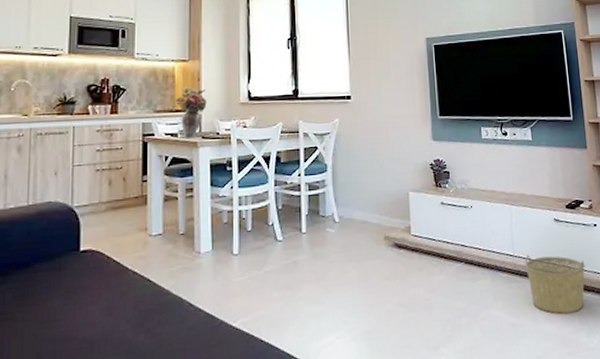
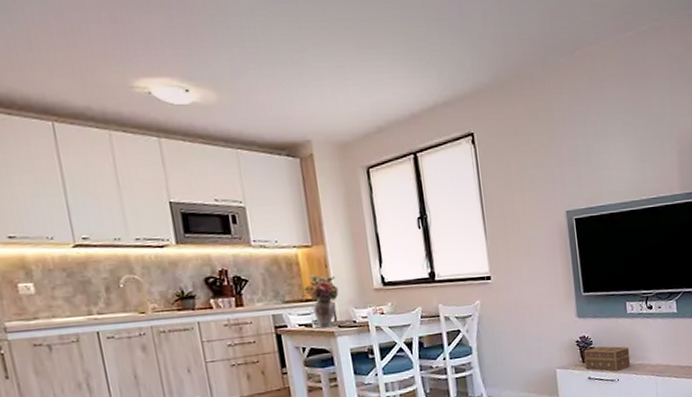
decorative box: none [437,170,485,198] -> present [584,346,631,372]

